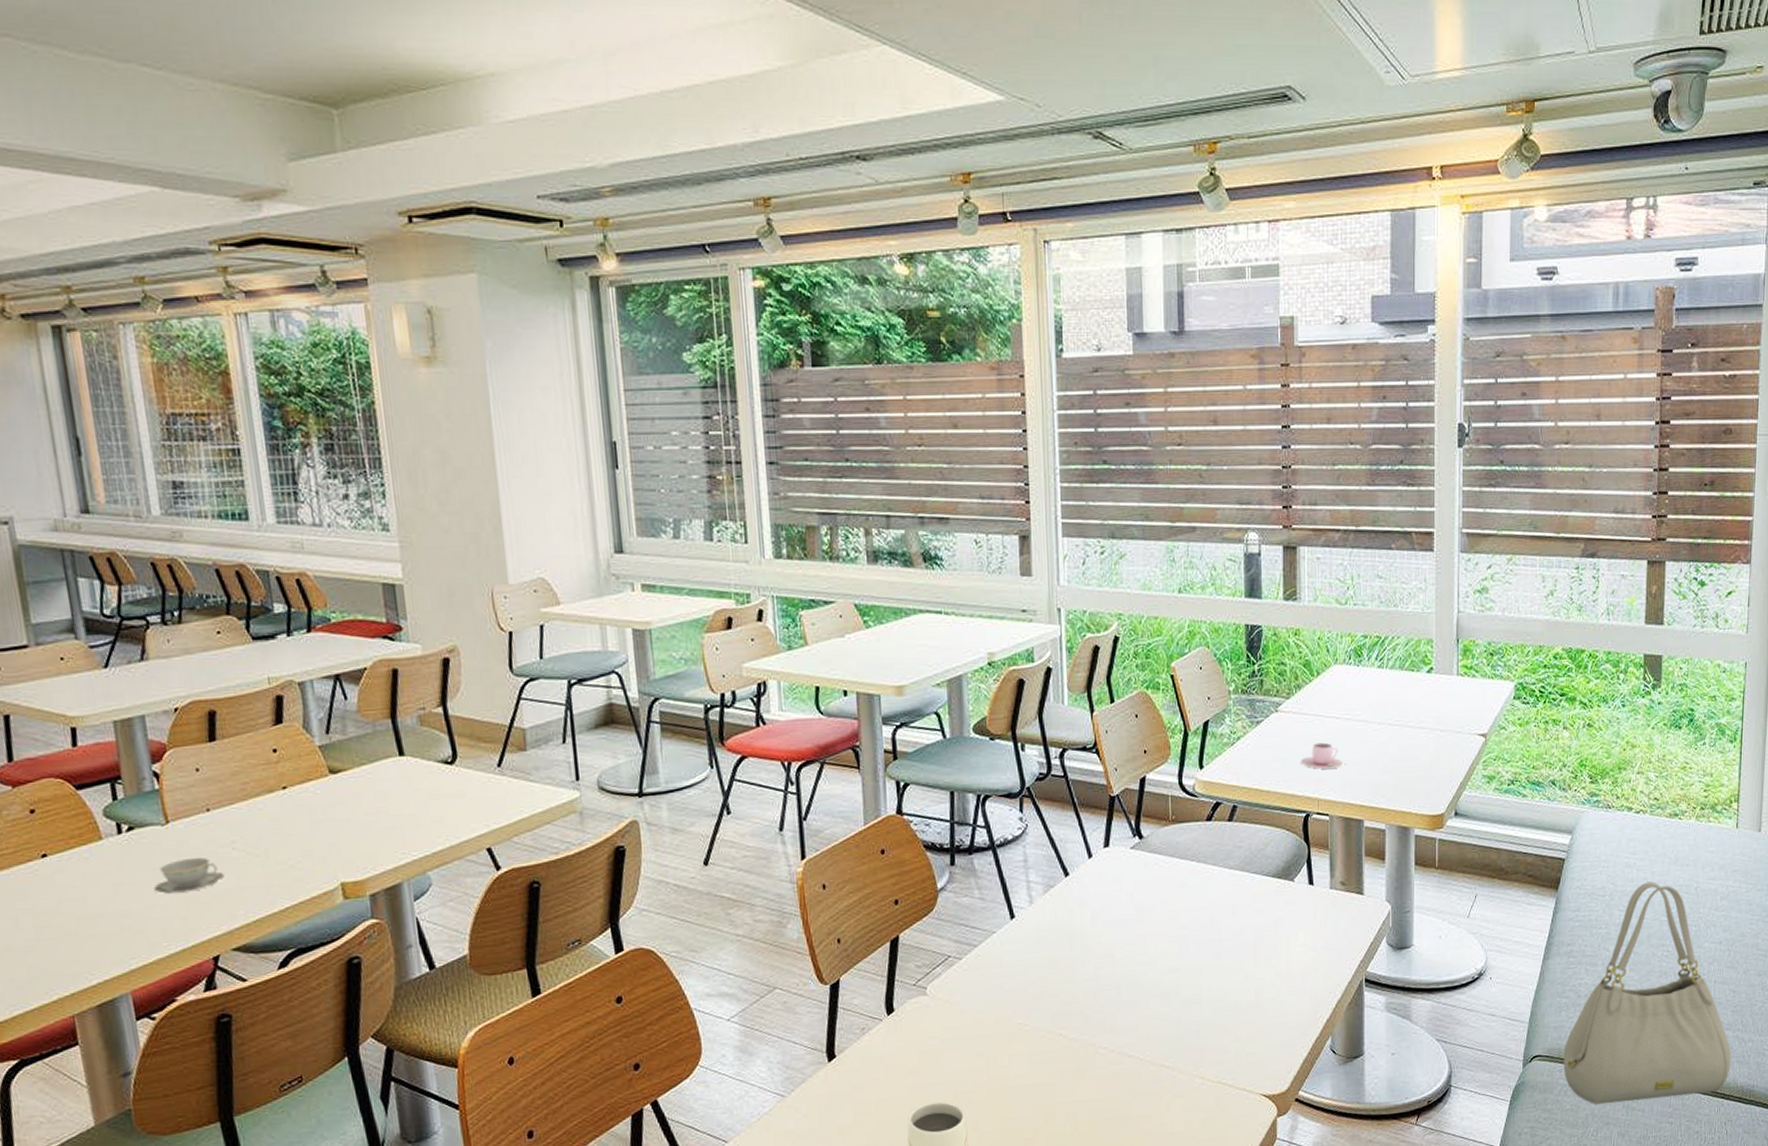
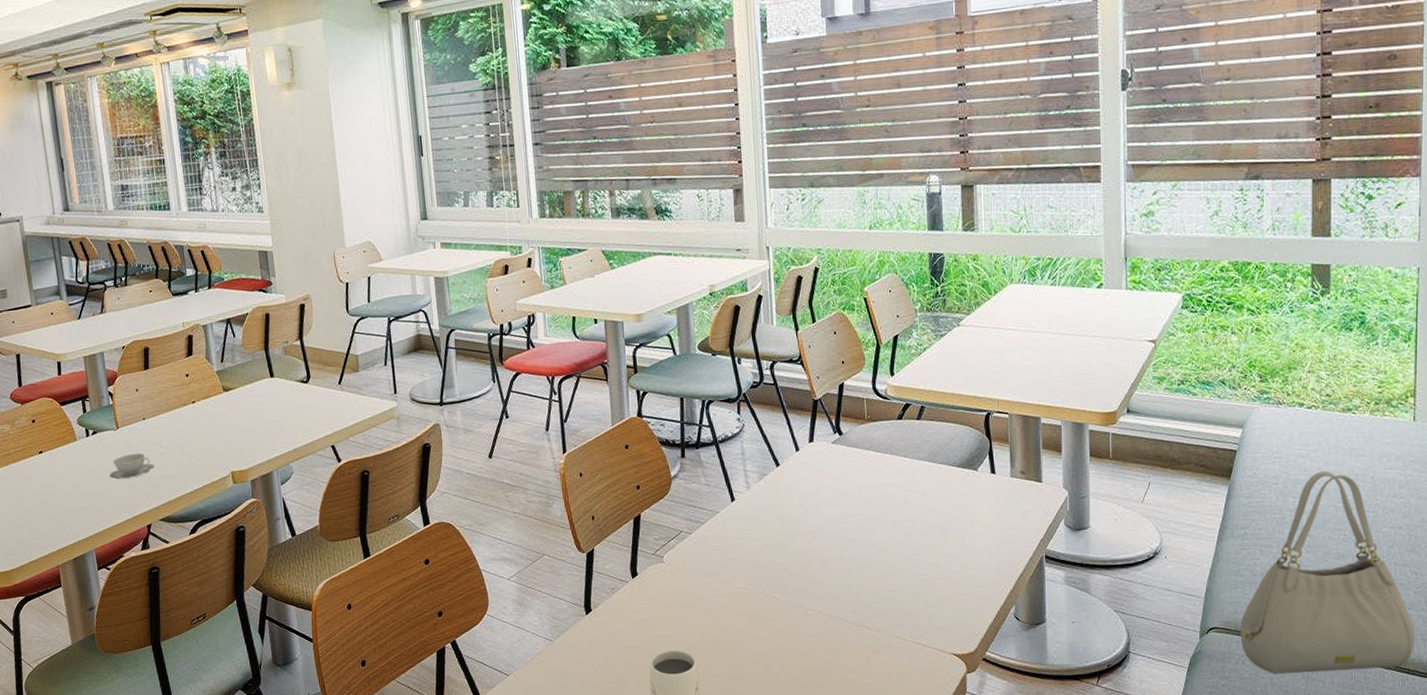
teacup: present [1300,742,1348,769] -> none [981,351,1025,374]

